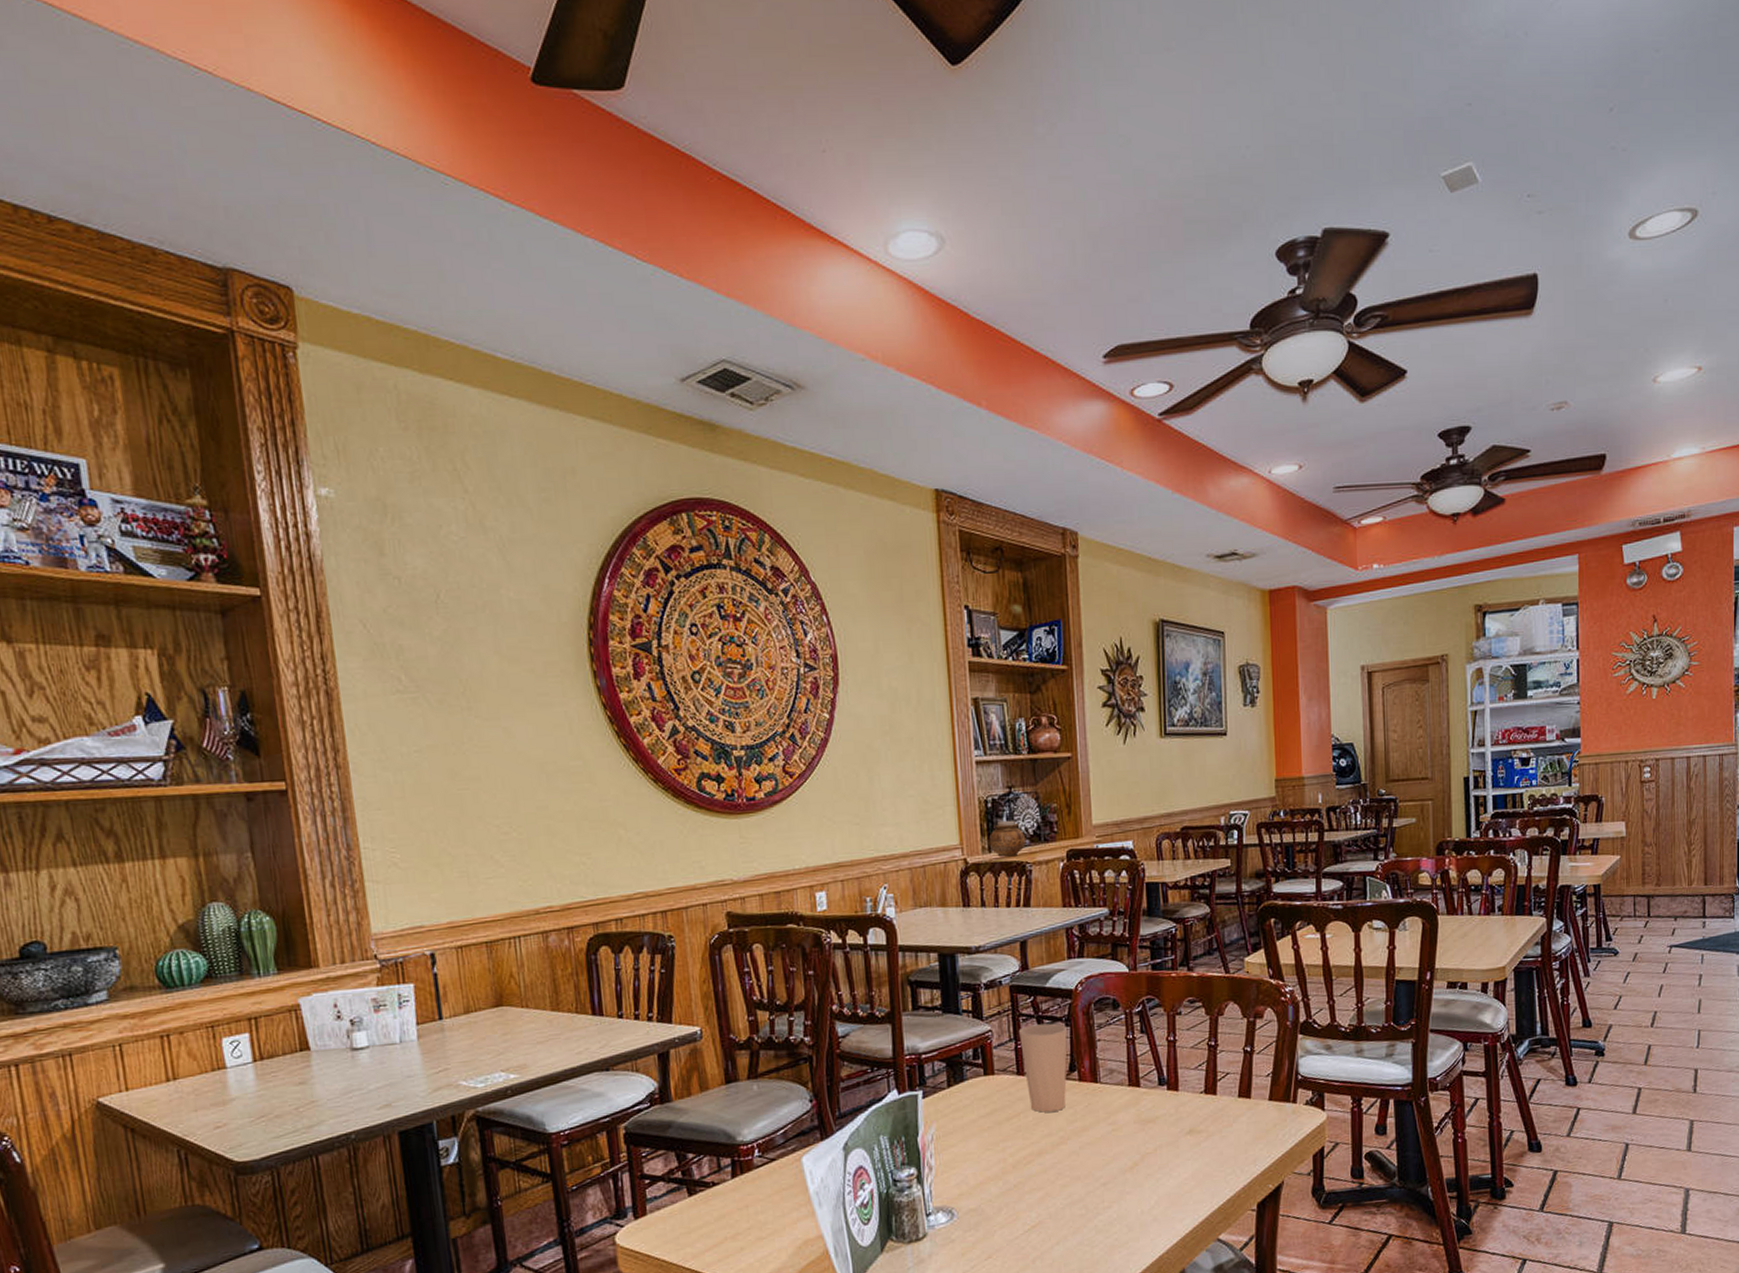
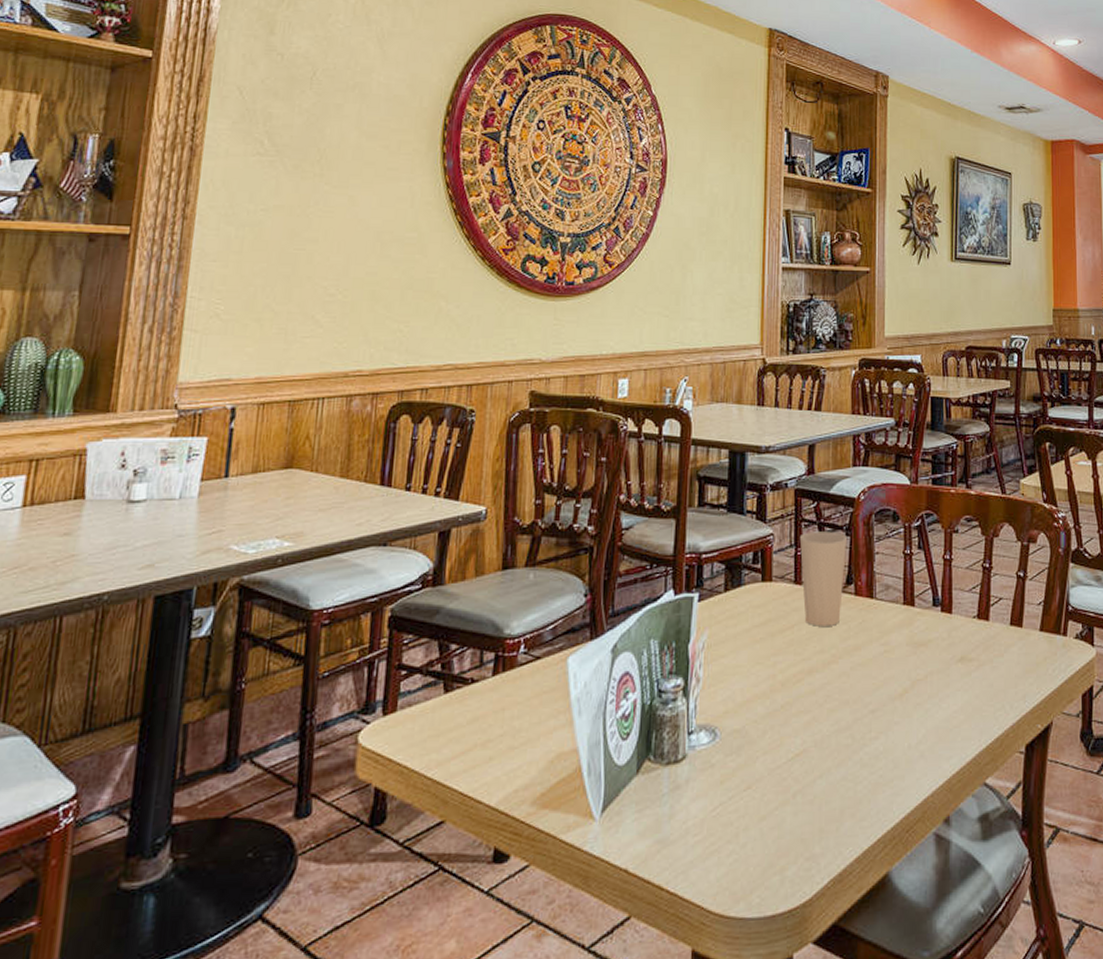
decorative pot: present [988,820,1027,857] -> none [787,325,823,360]

